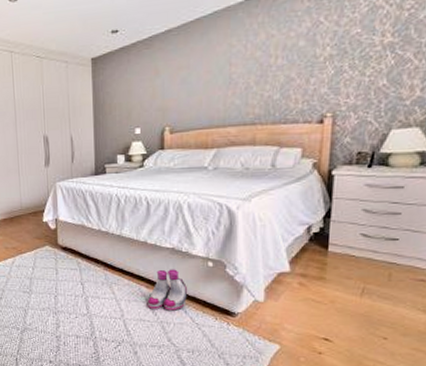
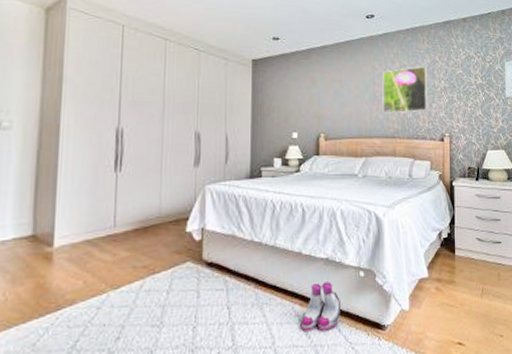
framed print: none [240,32,305,98] -> present [382,66,427,114]

